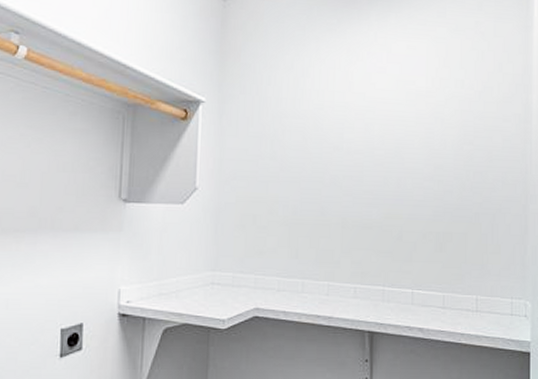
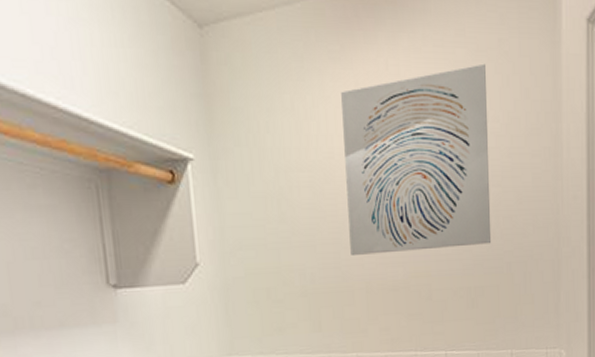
wall art: none [331,40,464,195] -> present [341,63,492,255]

